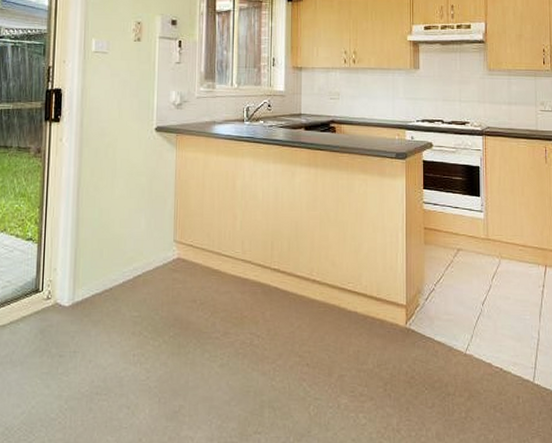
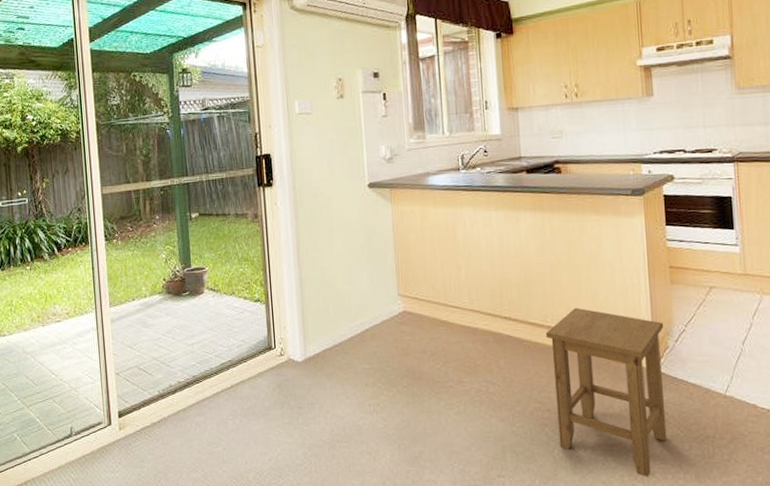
stool: none [310,262,416,434] -> present [545,307,667,477]

